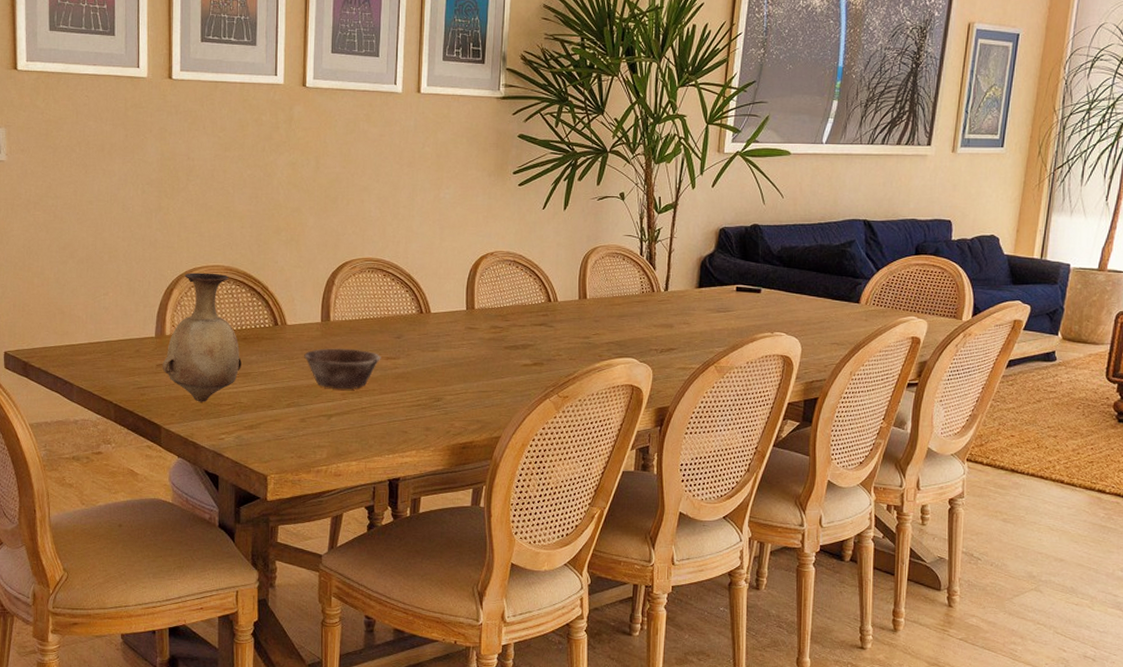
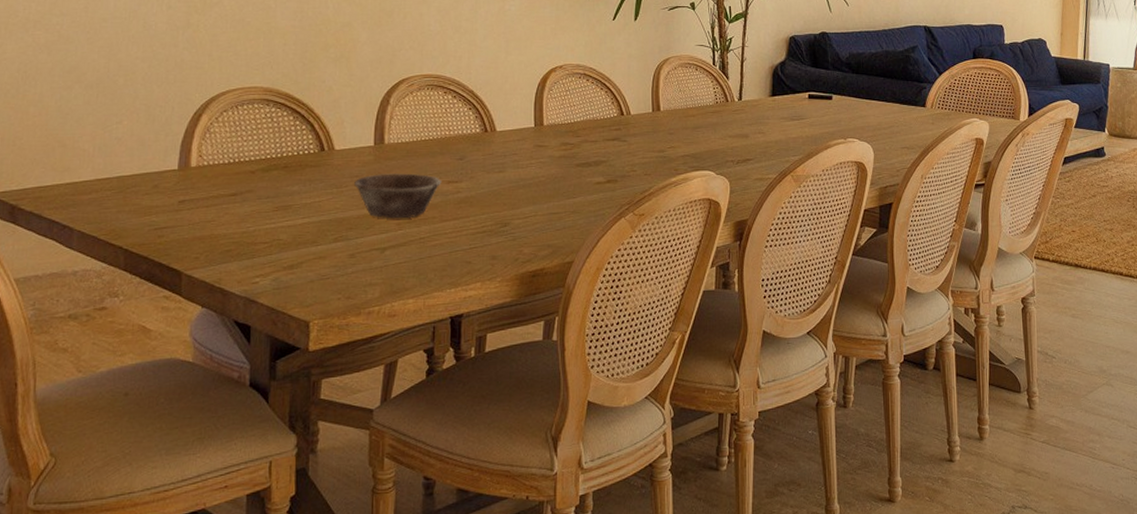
vase: present [162,272,242,402] -> none [185,95,281,242]

